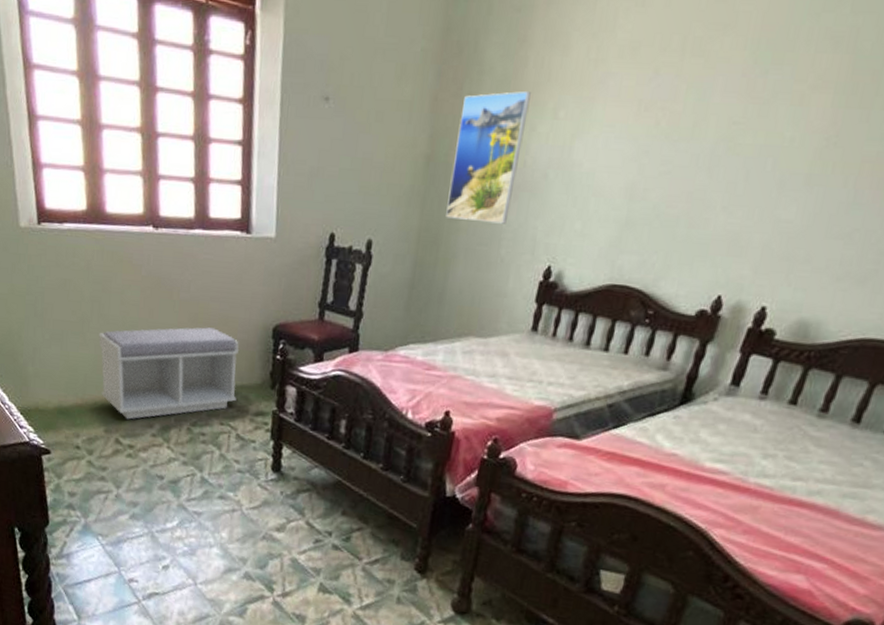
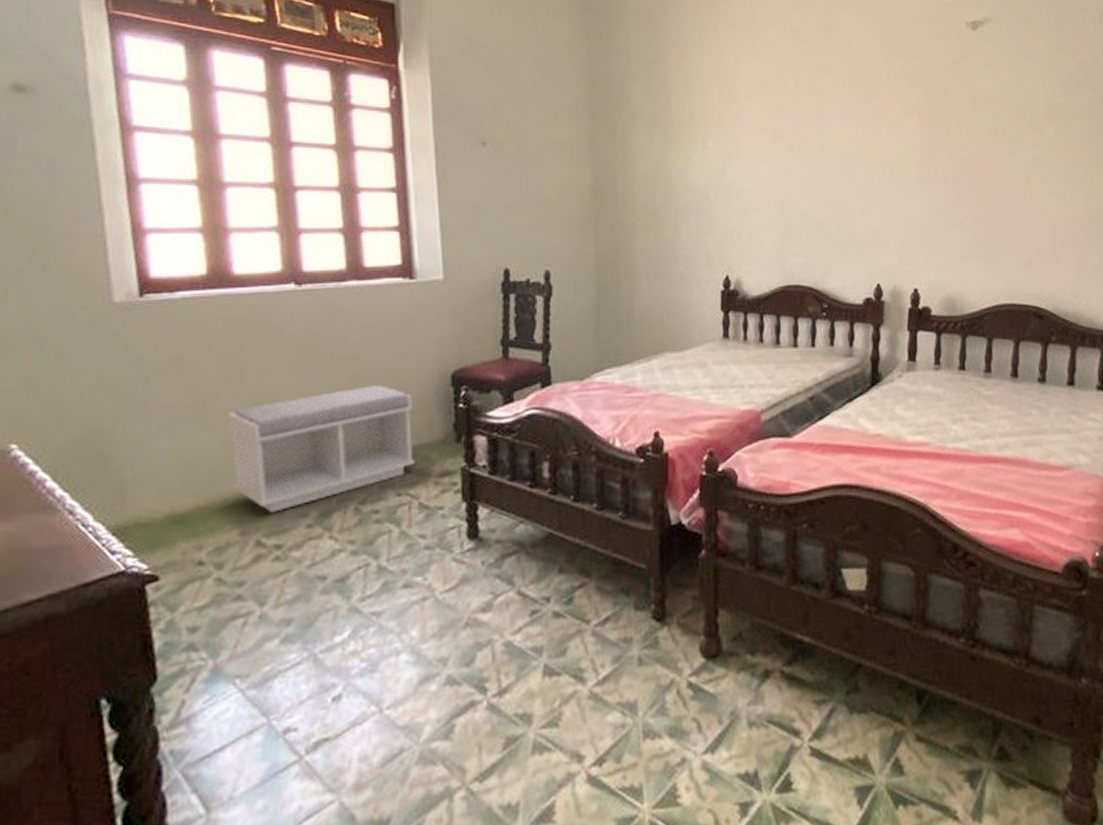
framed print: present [446,90,531,224] -> none [619,126,680,243]

